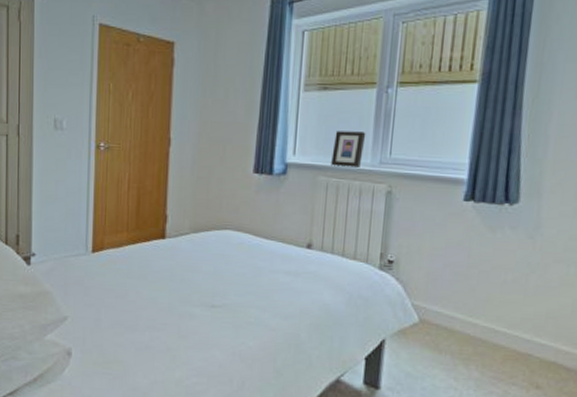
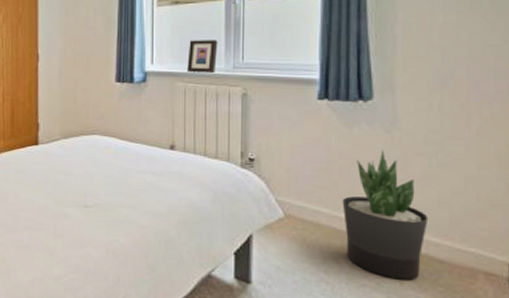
planter: none [477,256,561,388] -> present [342,150,429,280]

